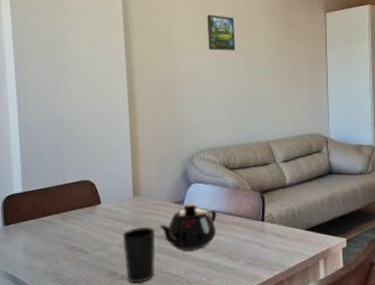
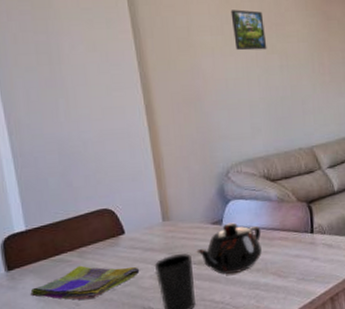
dish towel: none [20,228,110,259] -> present [30,265,140,300]

